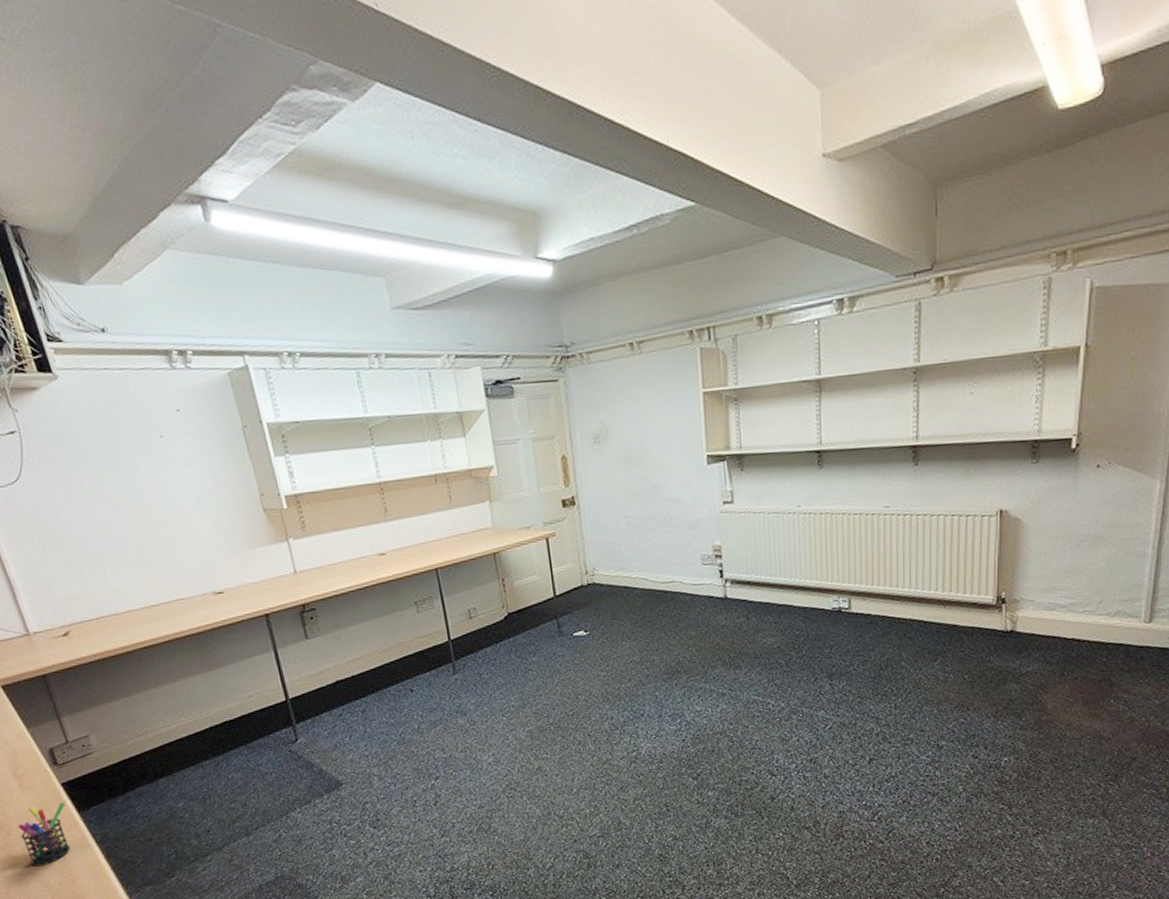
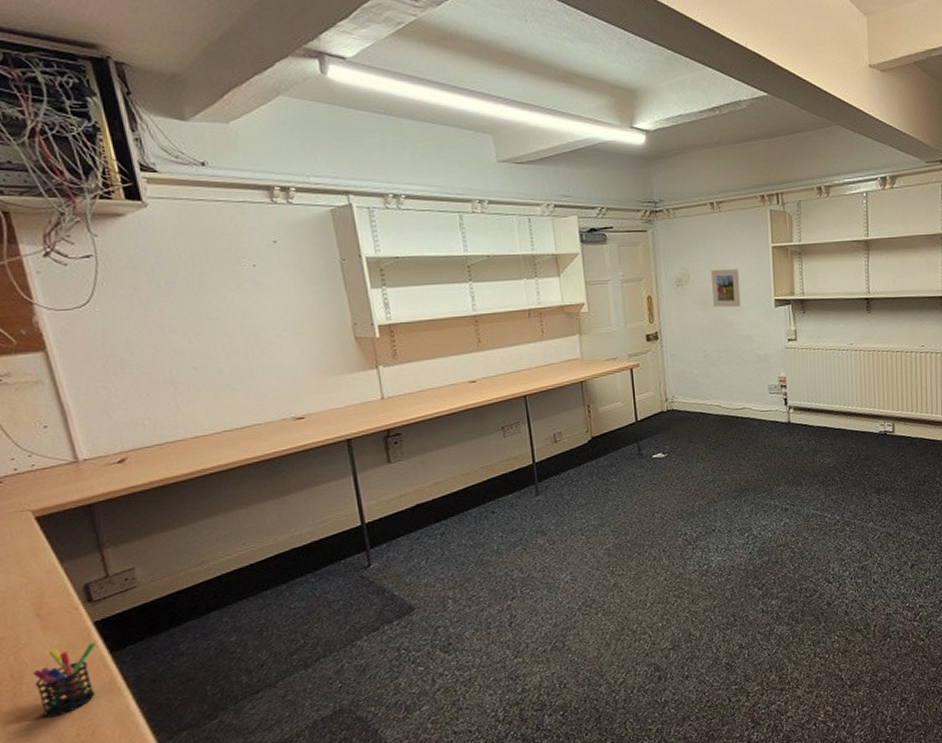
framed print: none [633,421,668,467] -> present [711,269,741,308]

